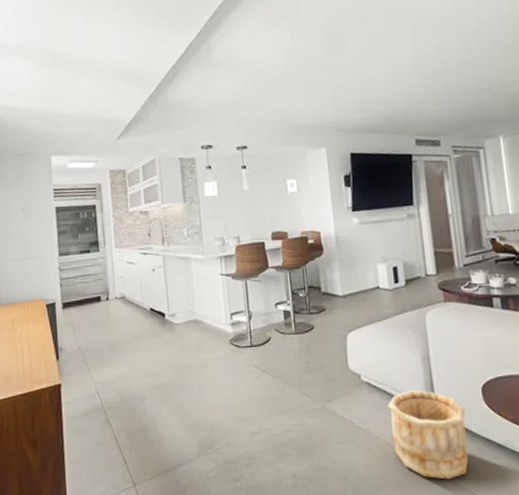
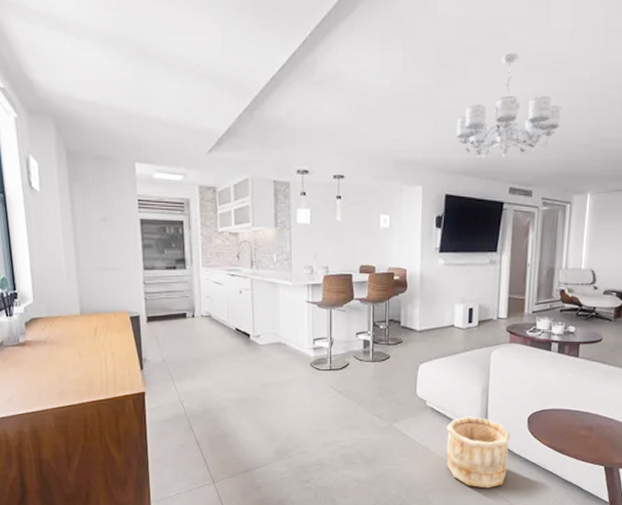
chandelier: none [352,15,457,115] -> present [456,52,561,158]

